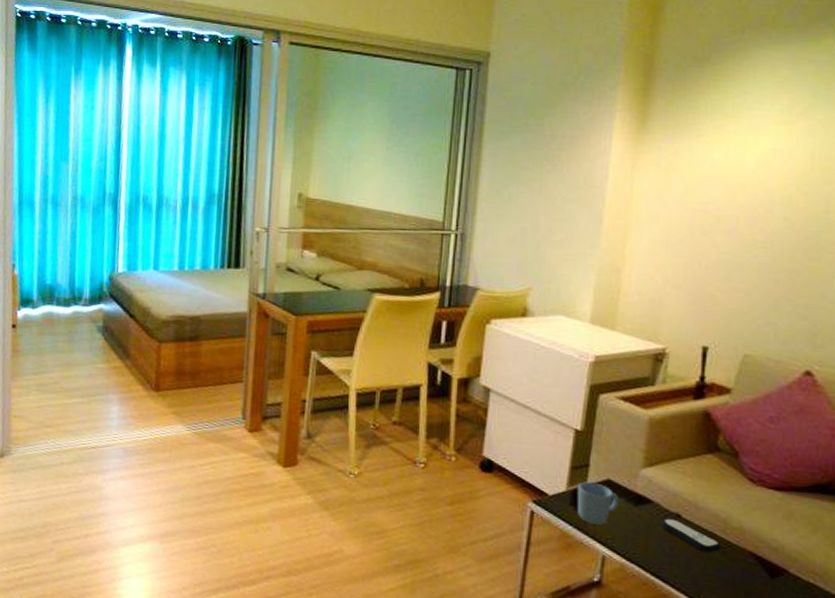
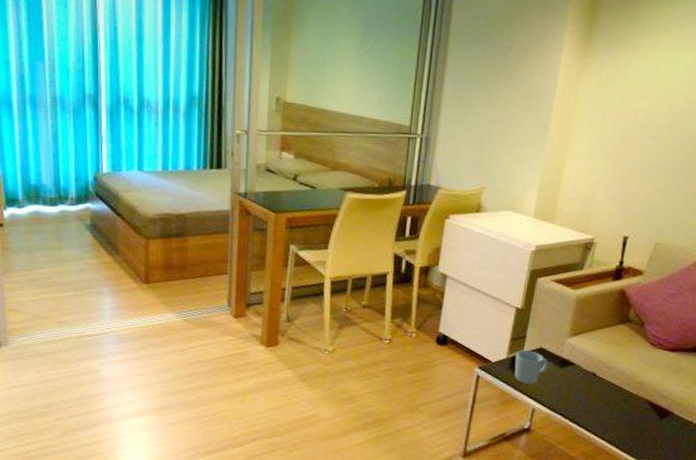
remote control: present [660,518,721,553] -> none [579,376,625,402]

